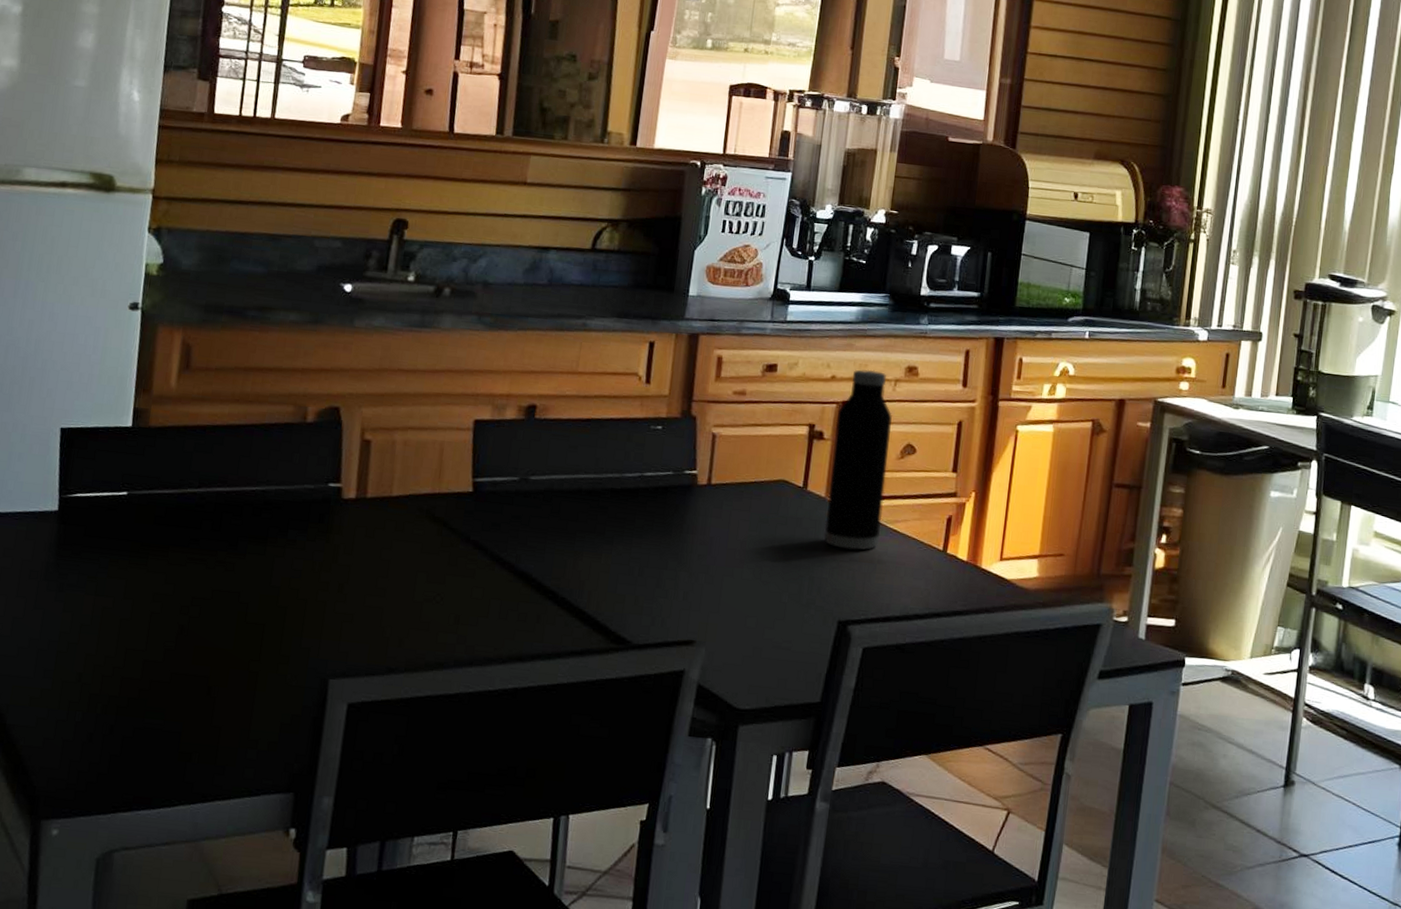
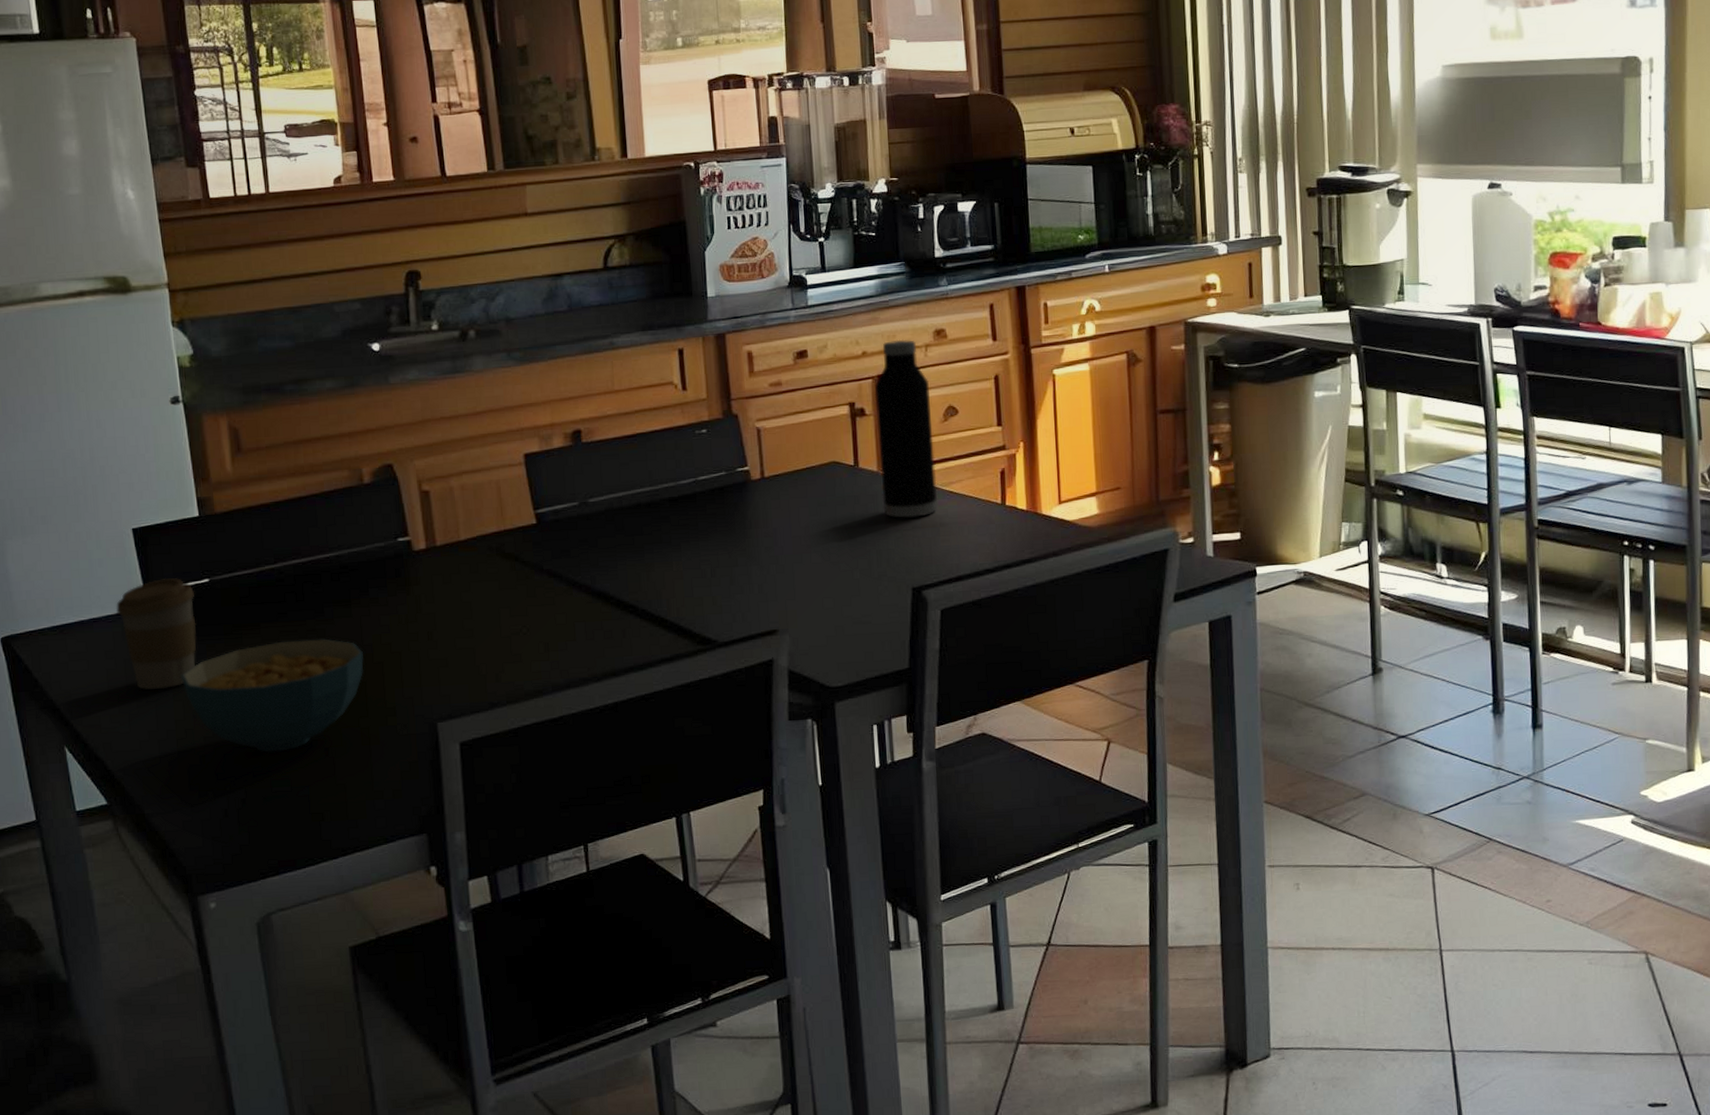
coffee cup: none [24,483,109,598] -> present [115,577,196,690]
cereal bowl: none [76,568,269,682] -> present [180,638,364,752]

